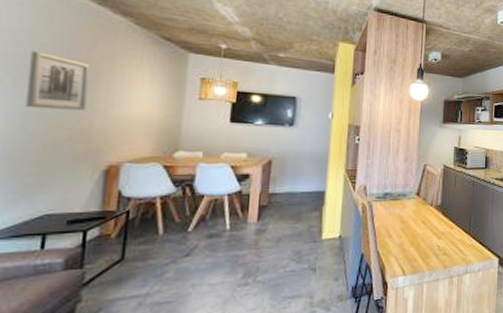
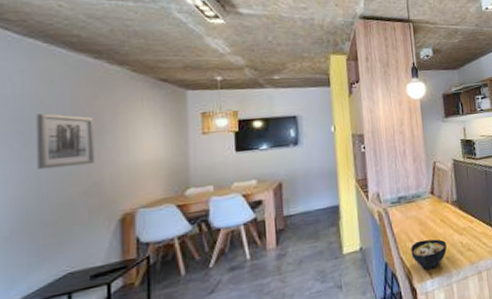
bowl: none [388,238,425,268] -> present [410,239,447,270]

